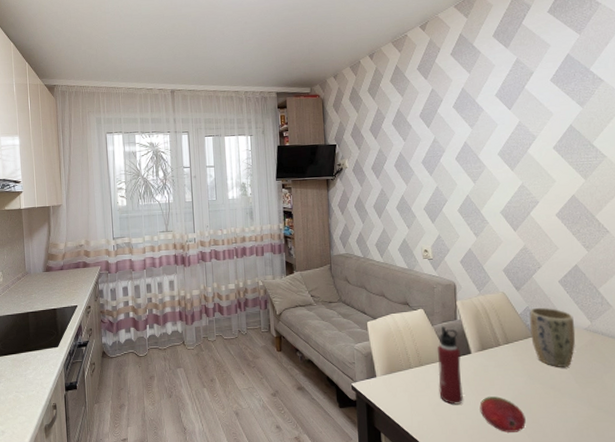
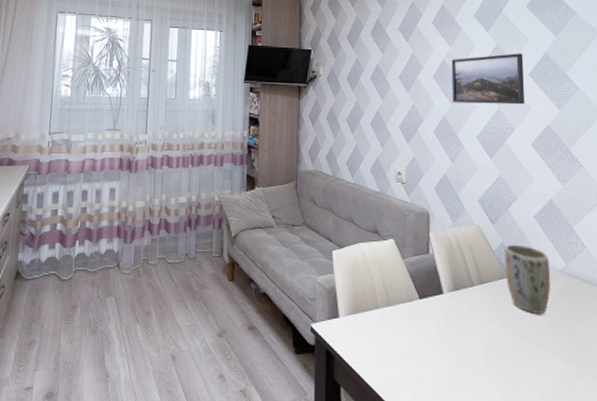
water bottle: present [438,326,463,405] -> none [407,260,433,354]
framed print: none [473,128,549,182] -> present [451,53,525,105]
fruit: present [479,396,526,432] -> none [450,346,499,390]

